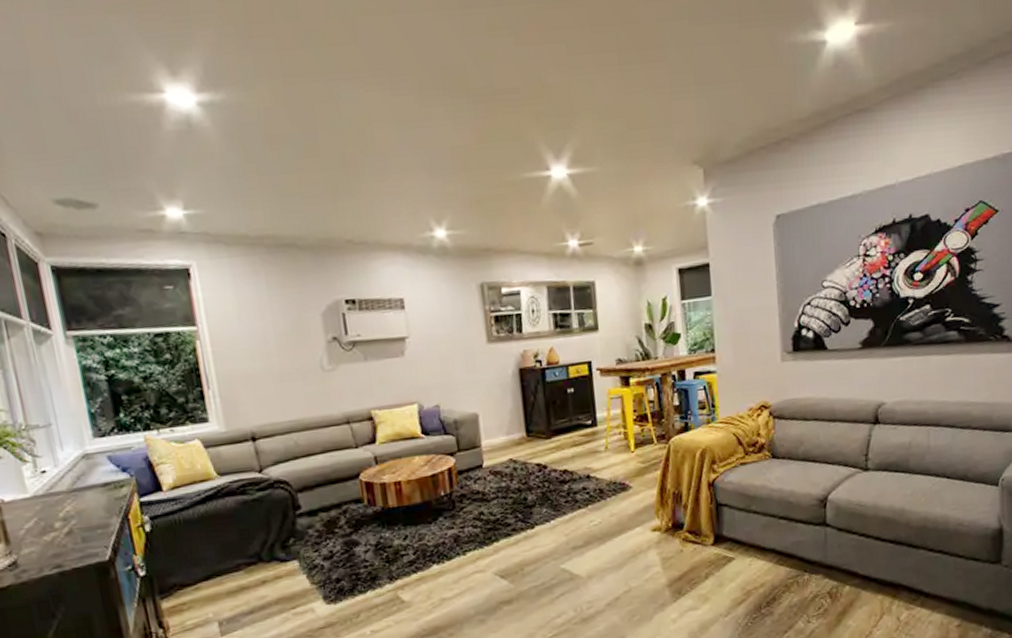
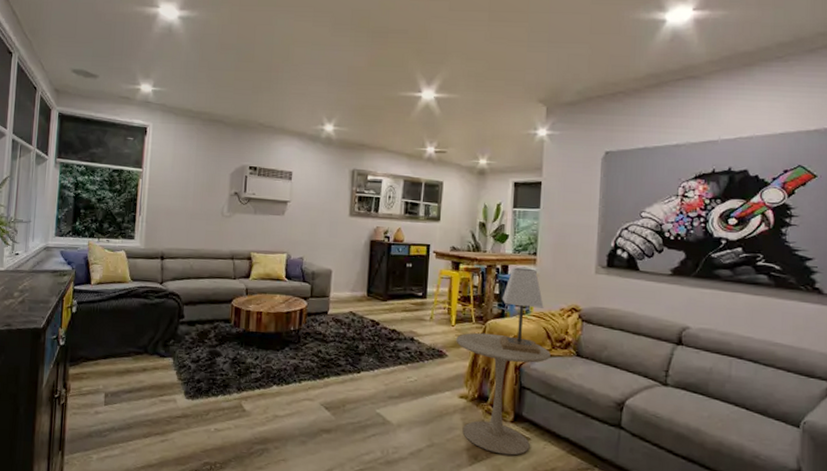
side table: none [638,451,745,583] -> present [456,332,551,456]
lamp: none [683,368,733,468] -> present [499,267,544,355]

